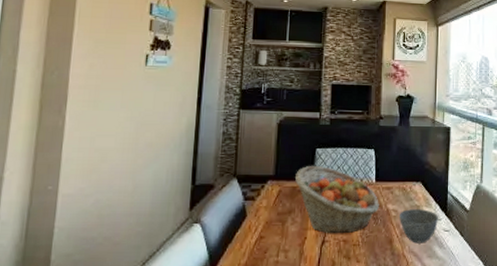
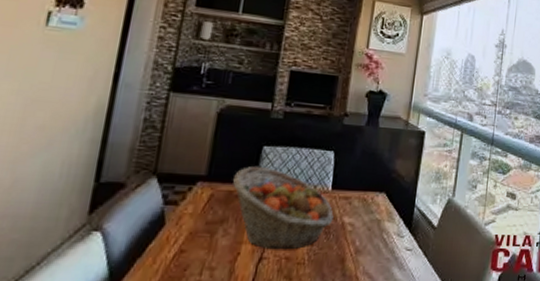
bowl: present [400,209,438,244] -> none [355,223,401,264]

